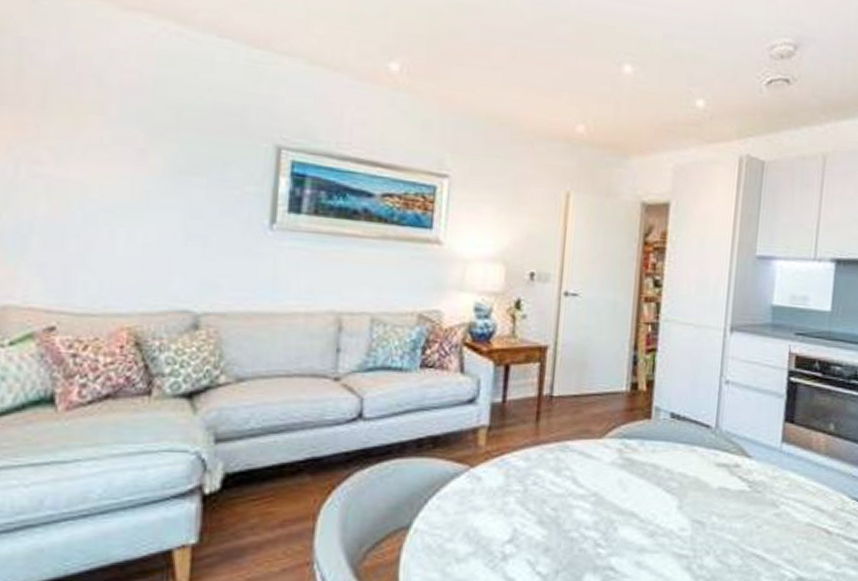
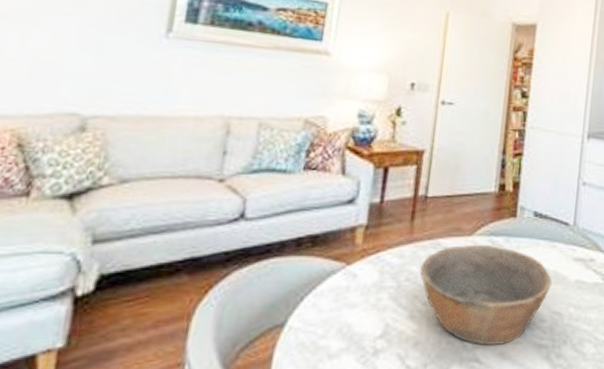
bowl: none [547,447,692,553] -> present [420,244,552,345]

